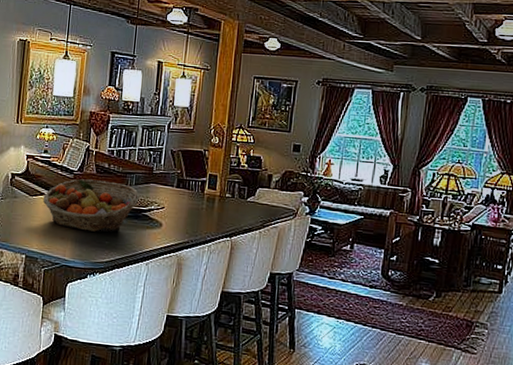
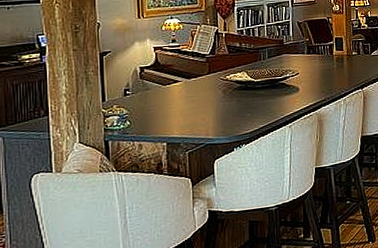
fruit basket: present [43,178,140,233] -> none [177,59,274,109]

